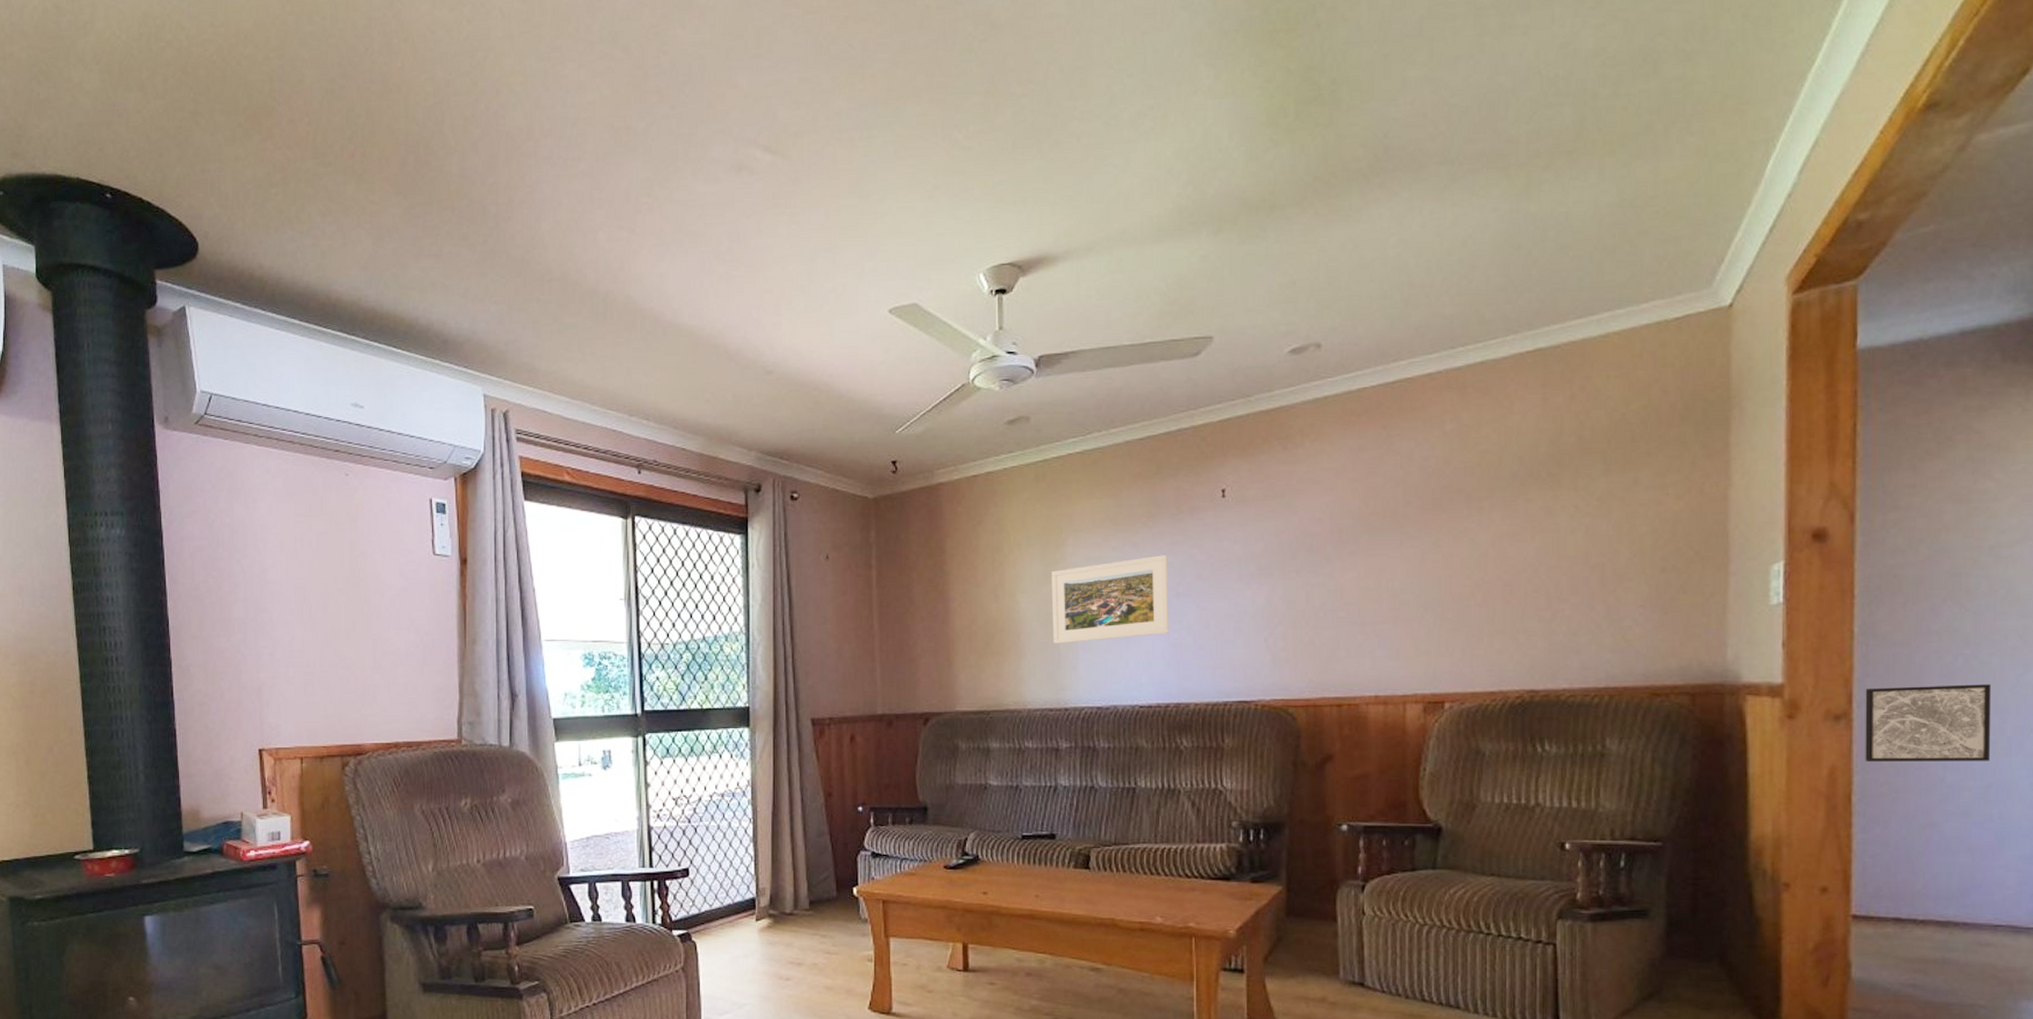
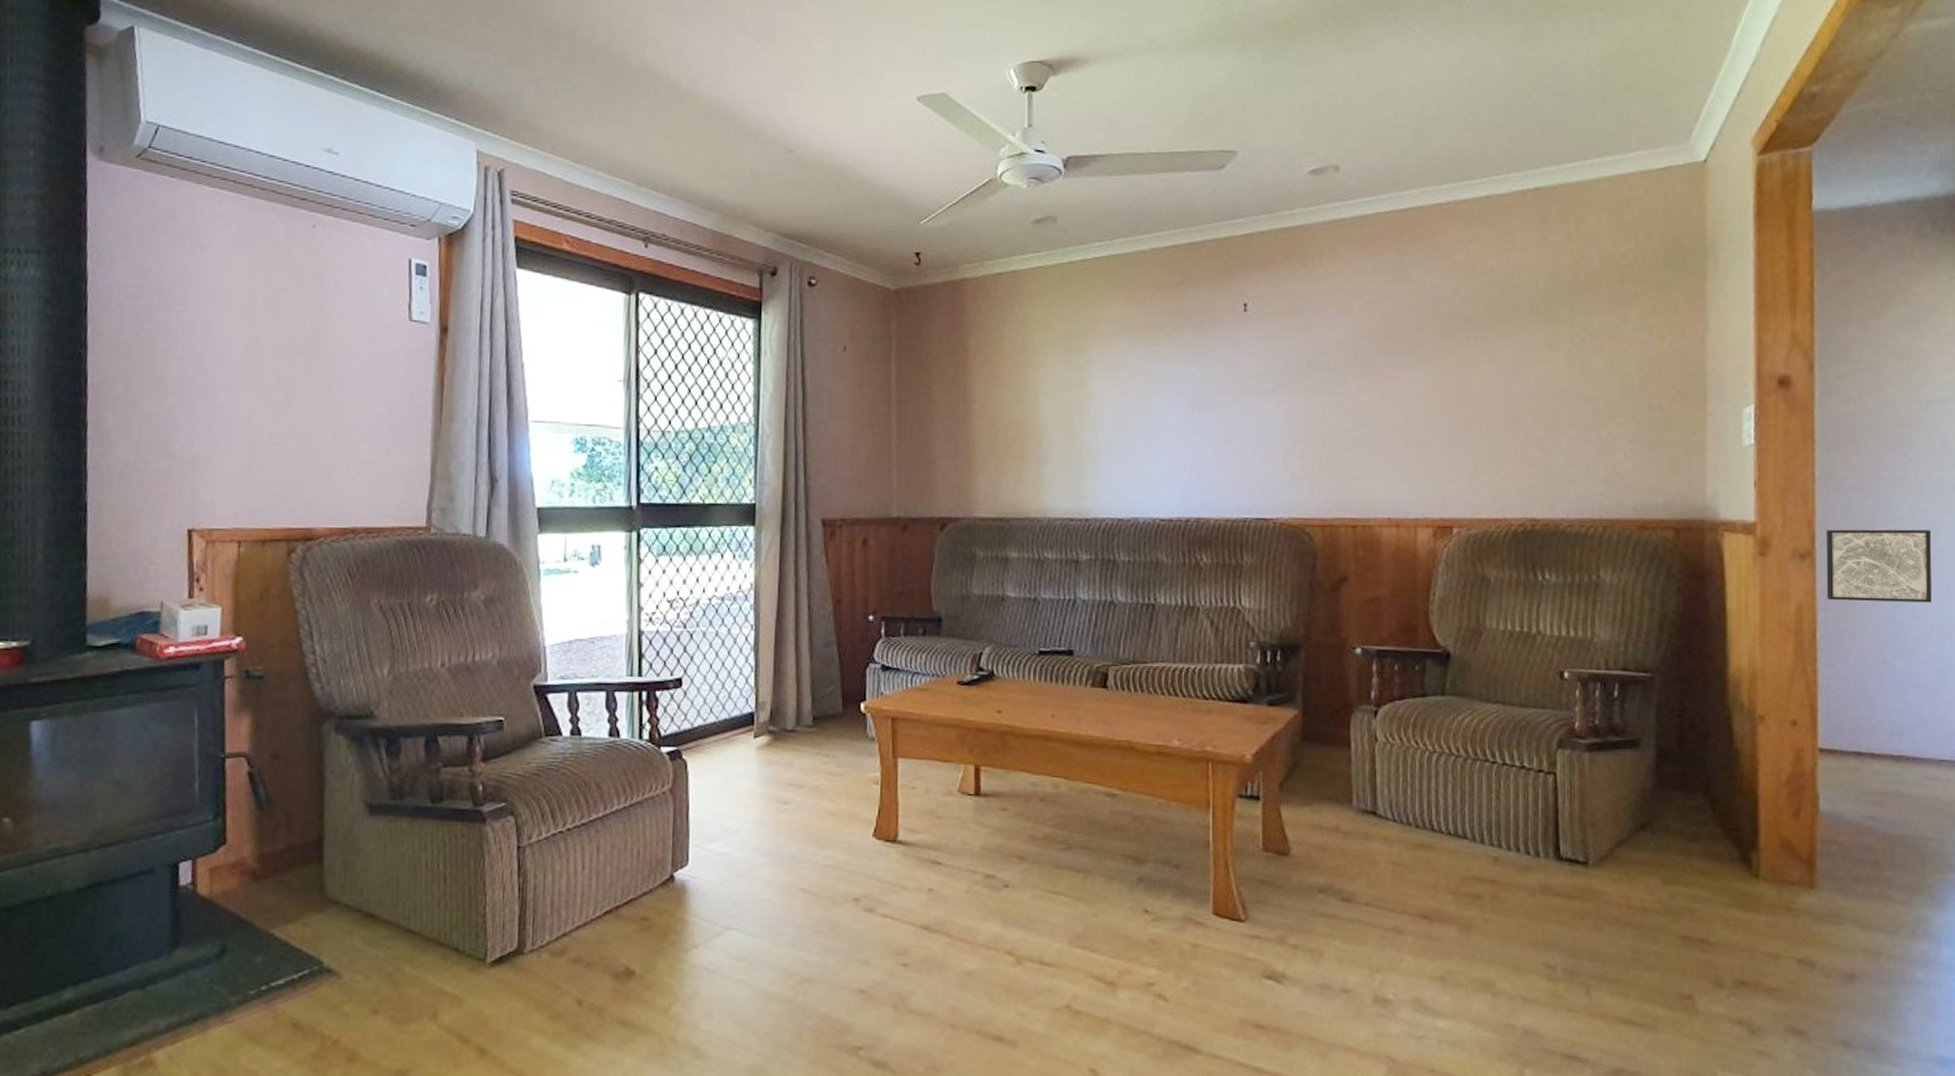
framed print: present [1051,555,1169,644] -> none [1074,366,1191,452]

